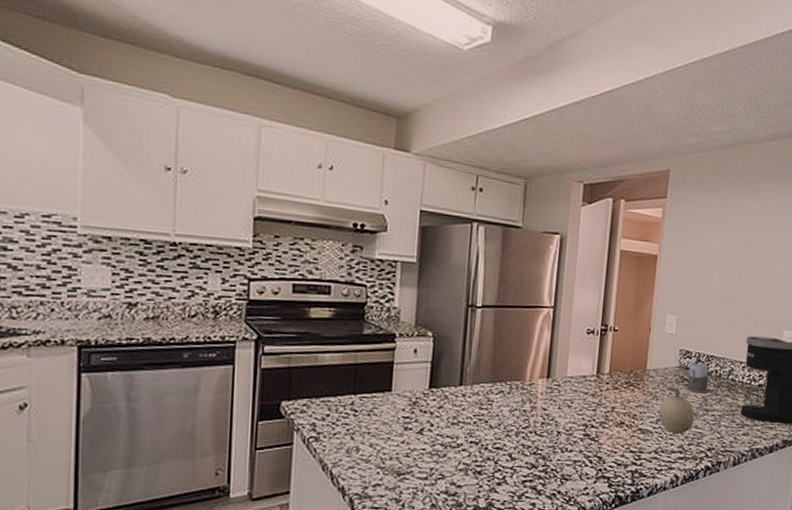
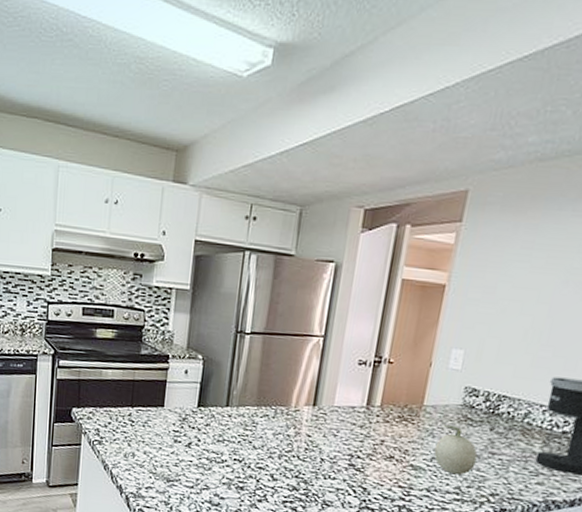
mug: present [685,362,709,394] -> none [468,401,500,436]

